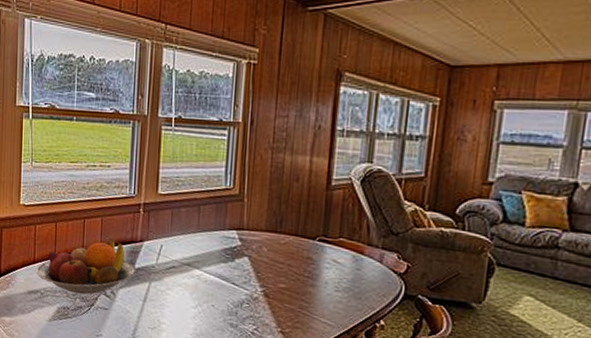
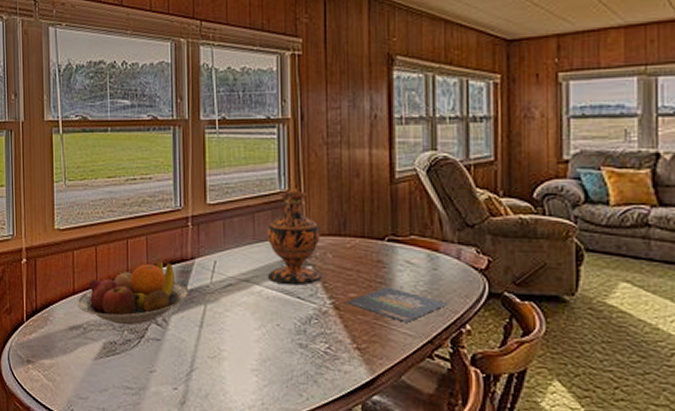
vase: none [207,186,259,274] -> present [266,188,323,286]
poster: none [275,281,367,314] -> present [346,286,448,322]

